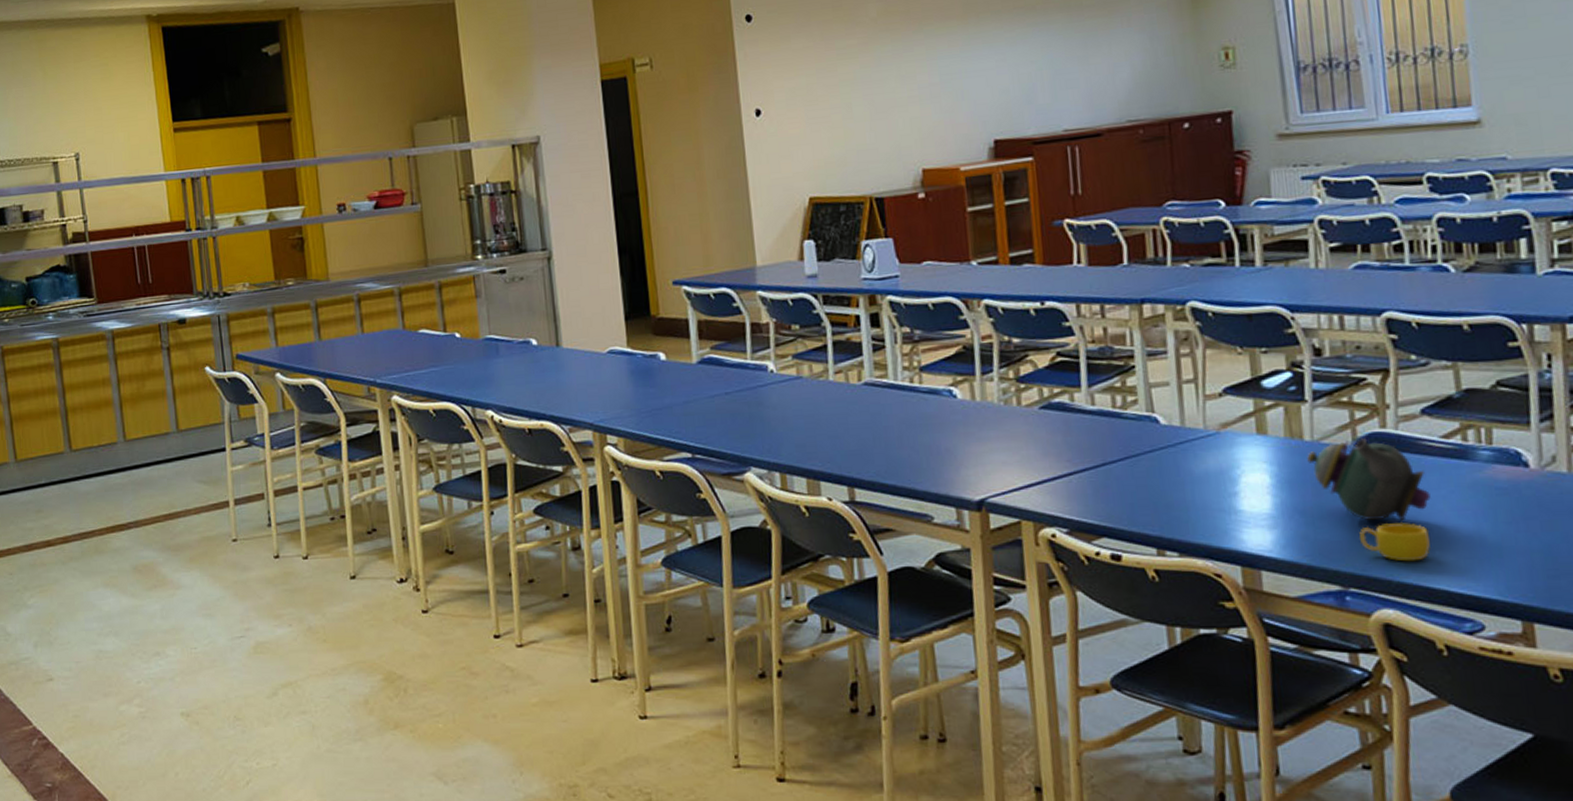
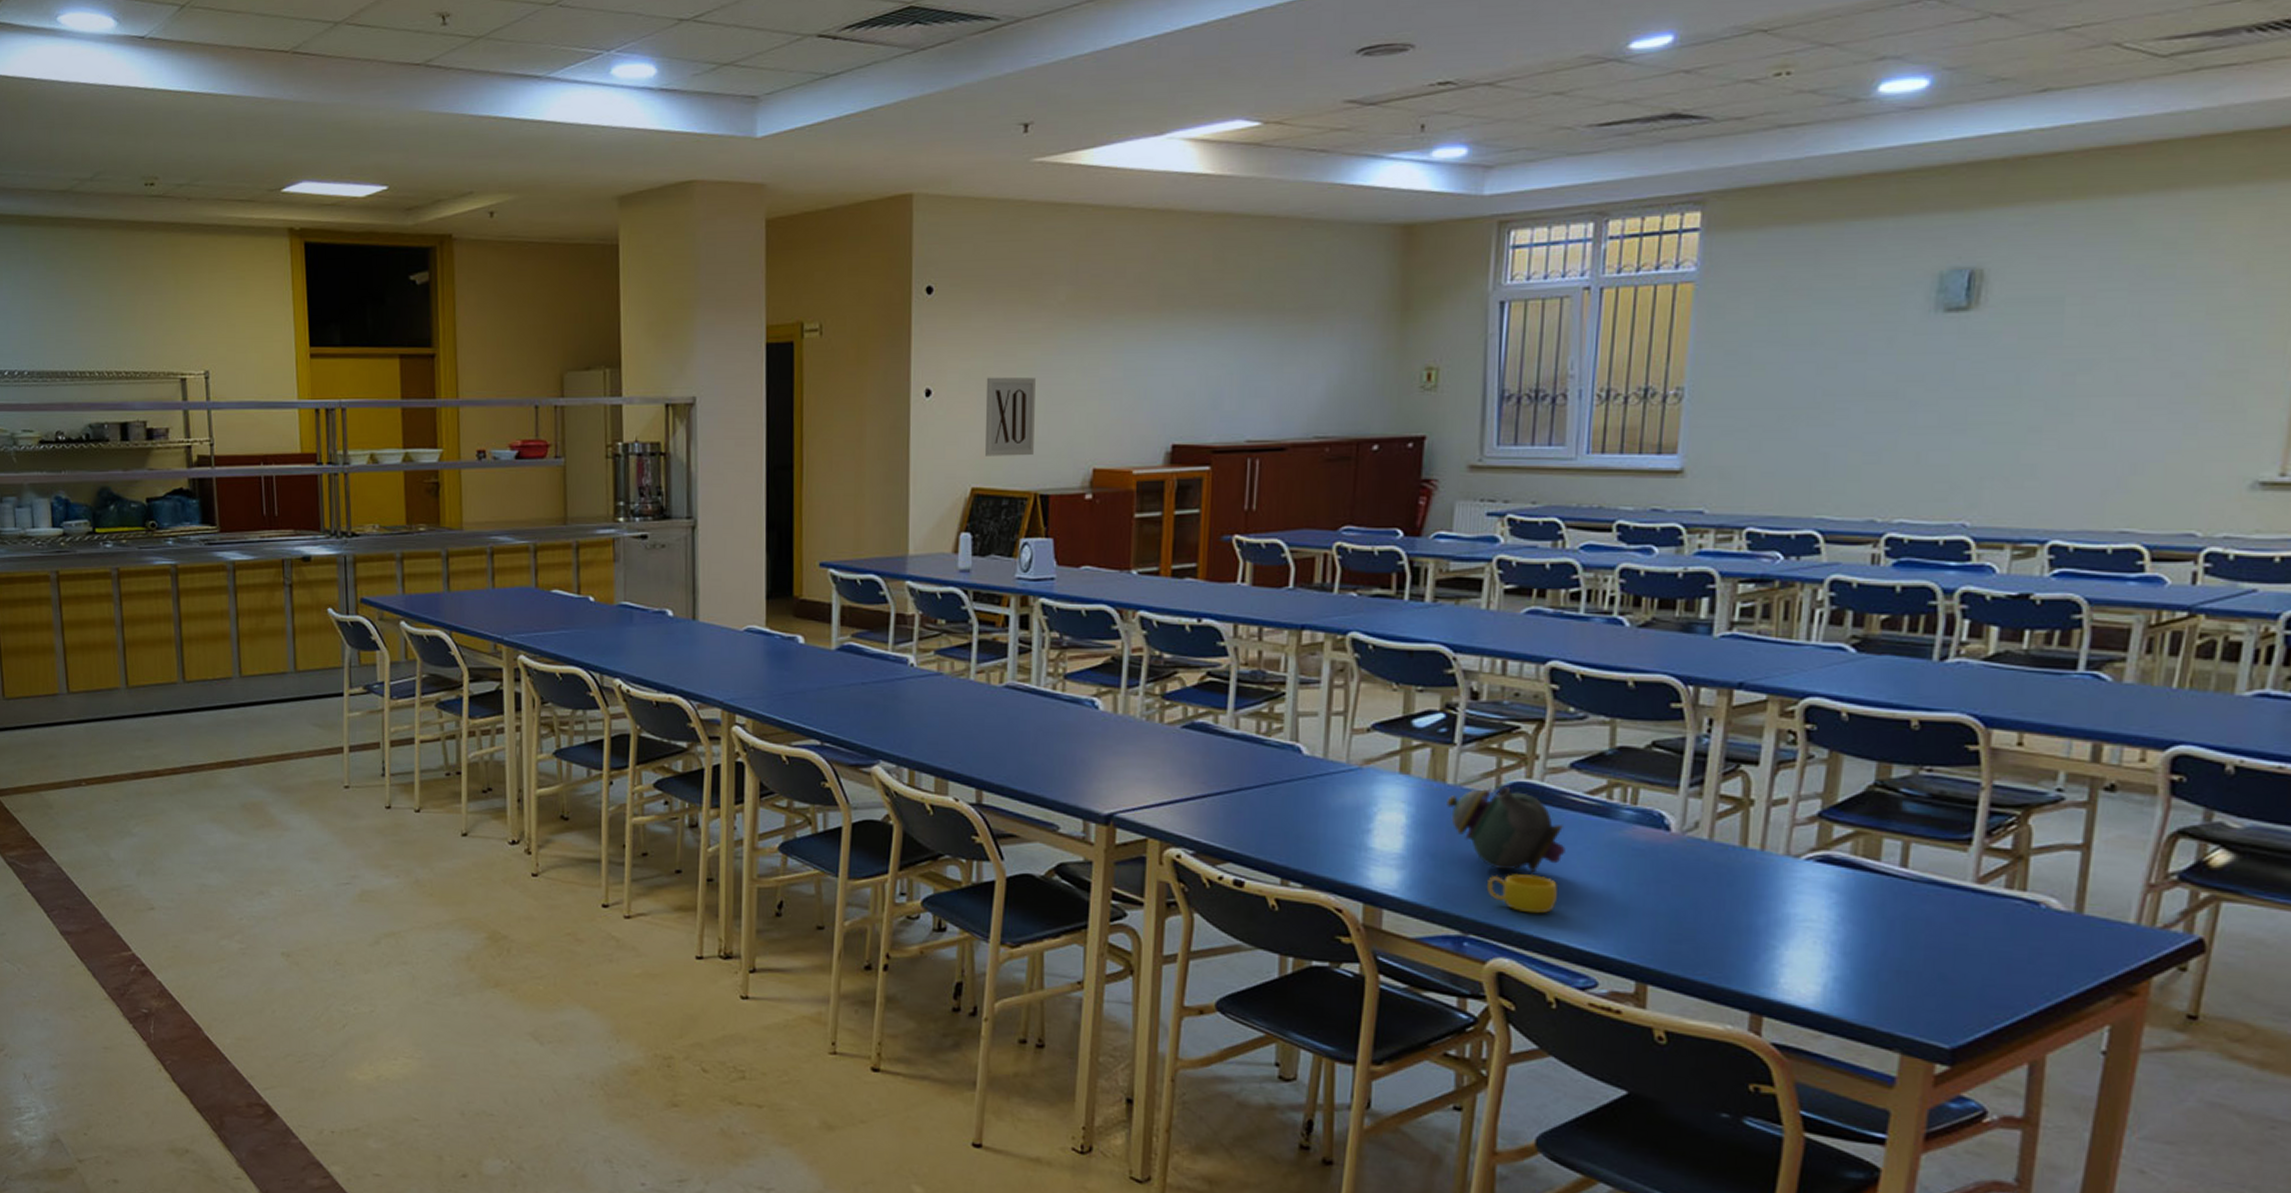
wall art: none [811,89,864,167] -> present [985,377,1036,457]

